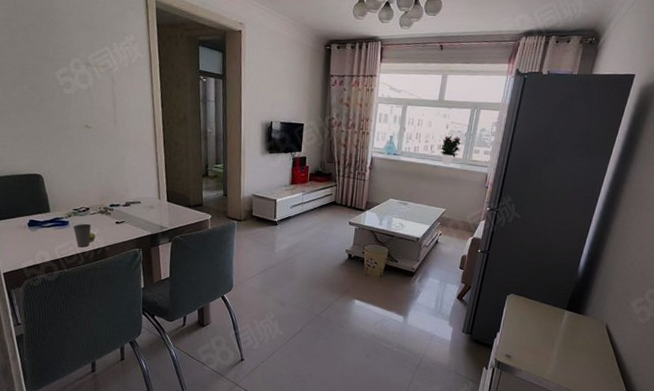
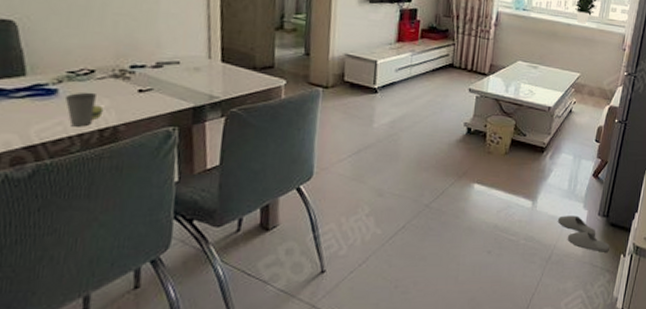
slippers: none [426,330,473,364] -> present [558,215,610,252]

